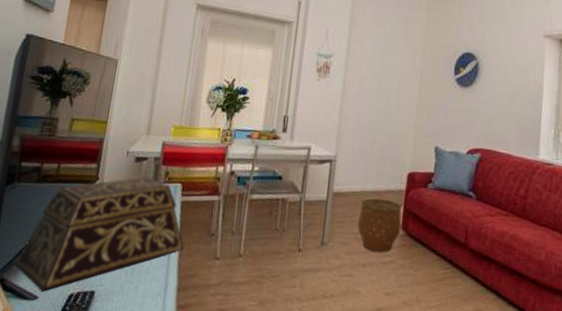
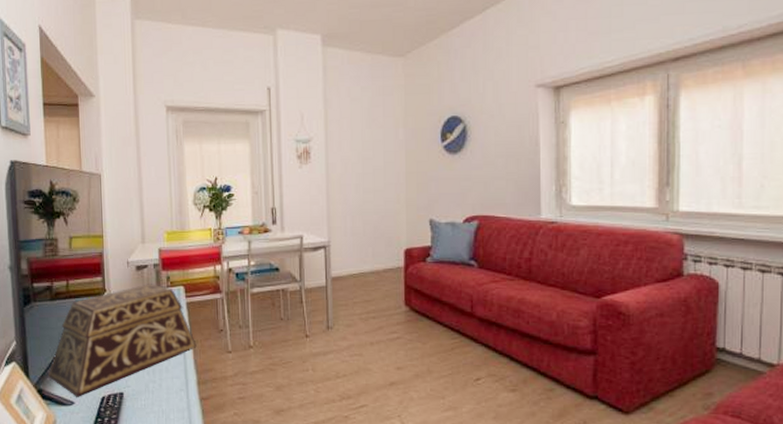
basket: present [357,198,403,253] -> none [360,278,404,330]

